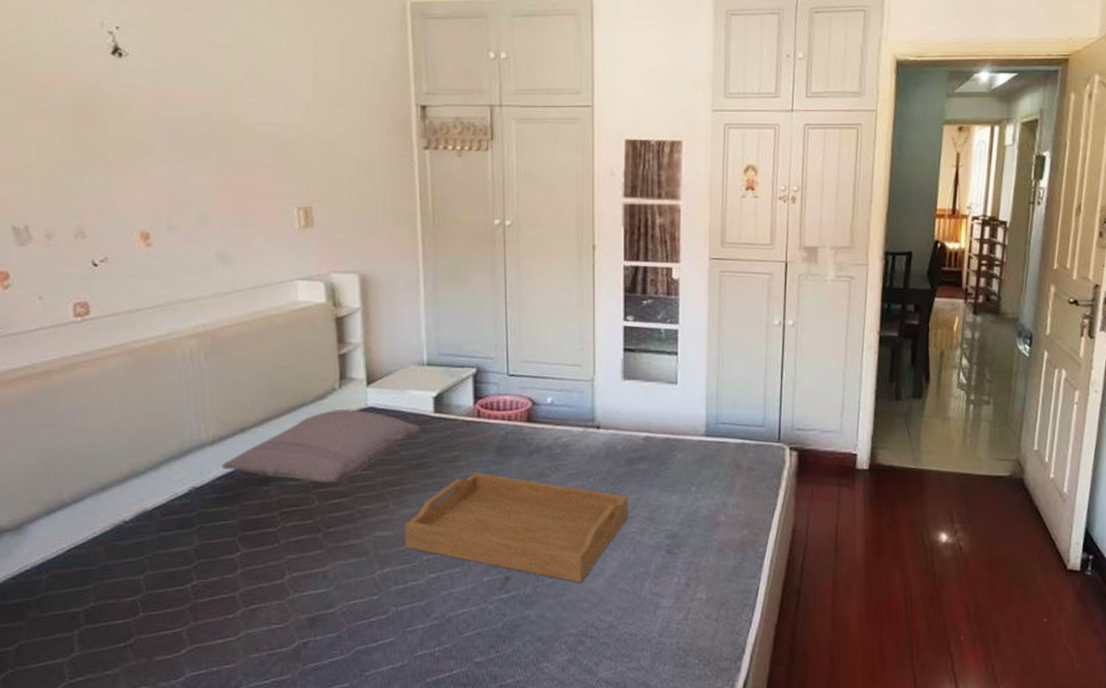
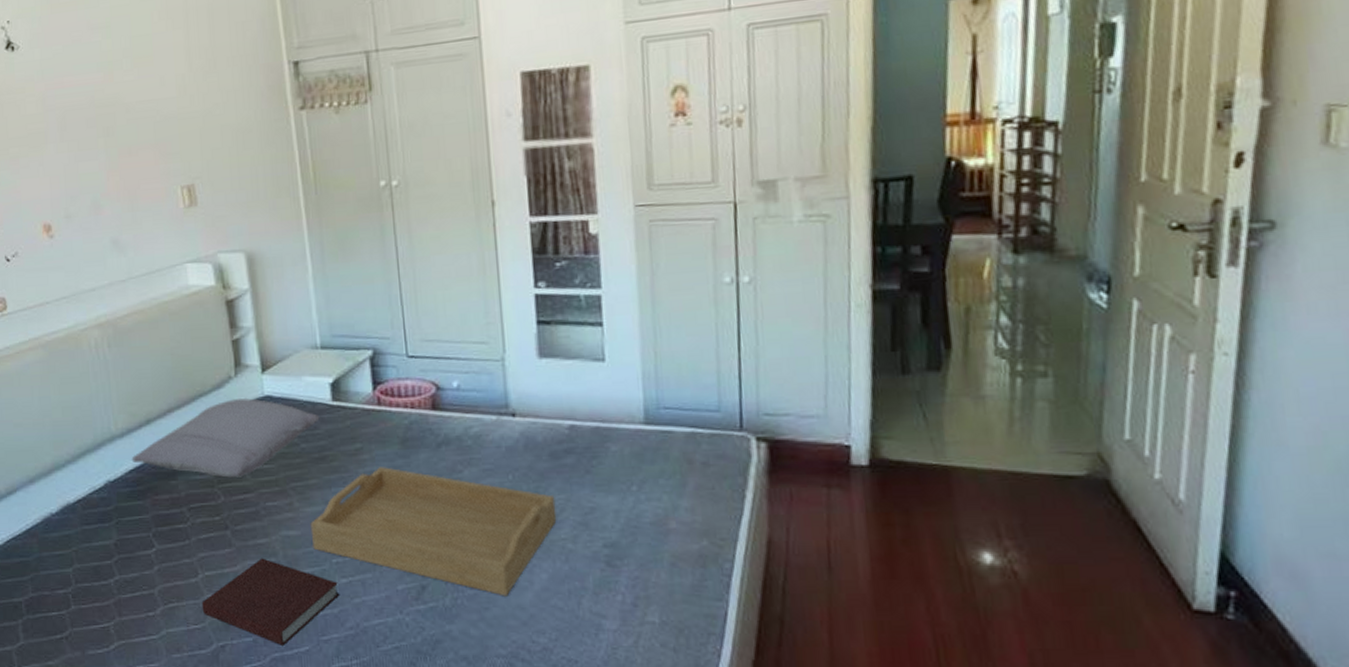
notebook: none [286,557,427,640] -> present [201,558,339,647]

